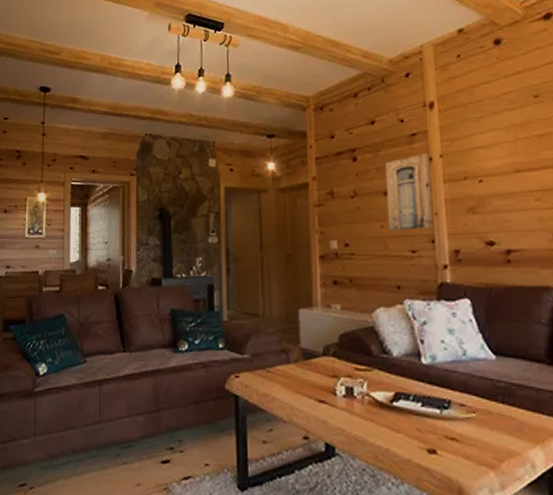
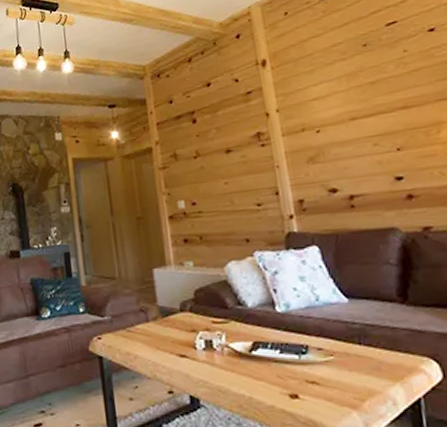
wall art: present [385,153,434,231] -> none [224,109,276,187]

